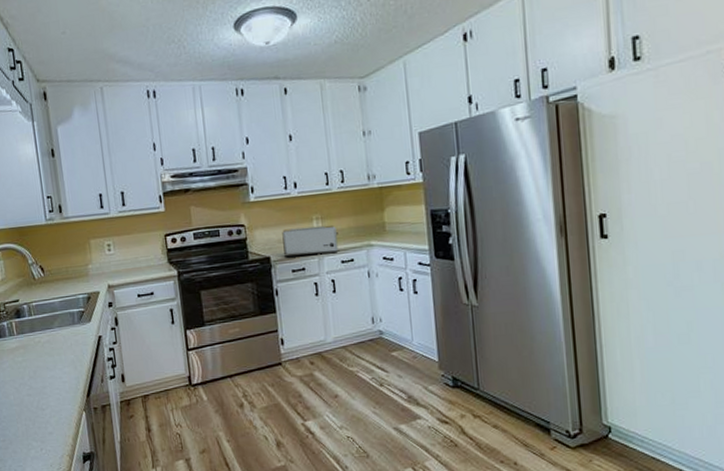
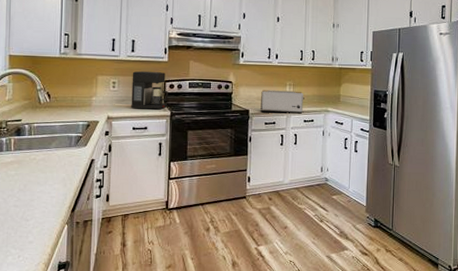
coffee maker: none [127,225,173,273] -> present [131,71,168,110]

